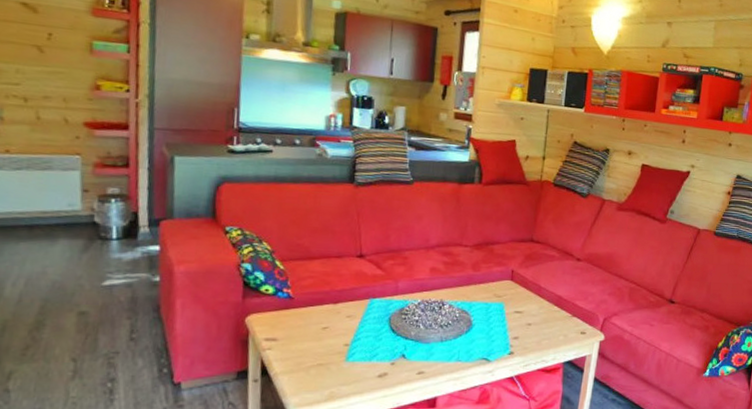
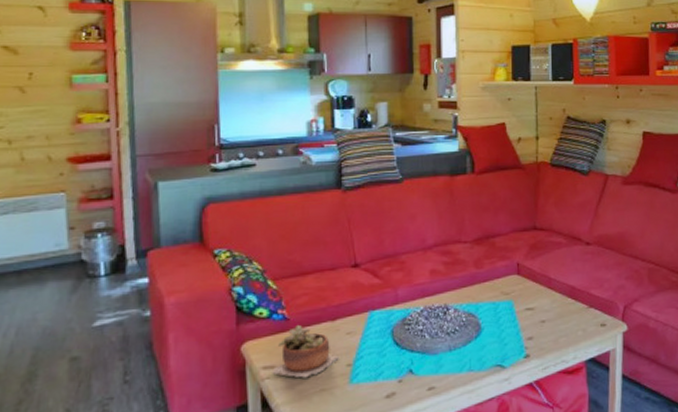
succulent plant: none [273,305,338,352] -> present [272,325,339,378]

